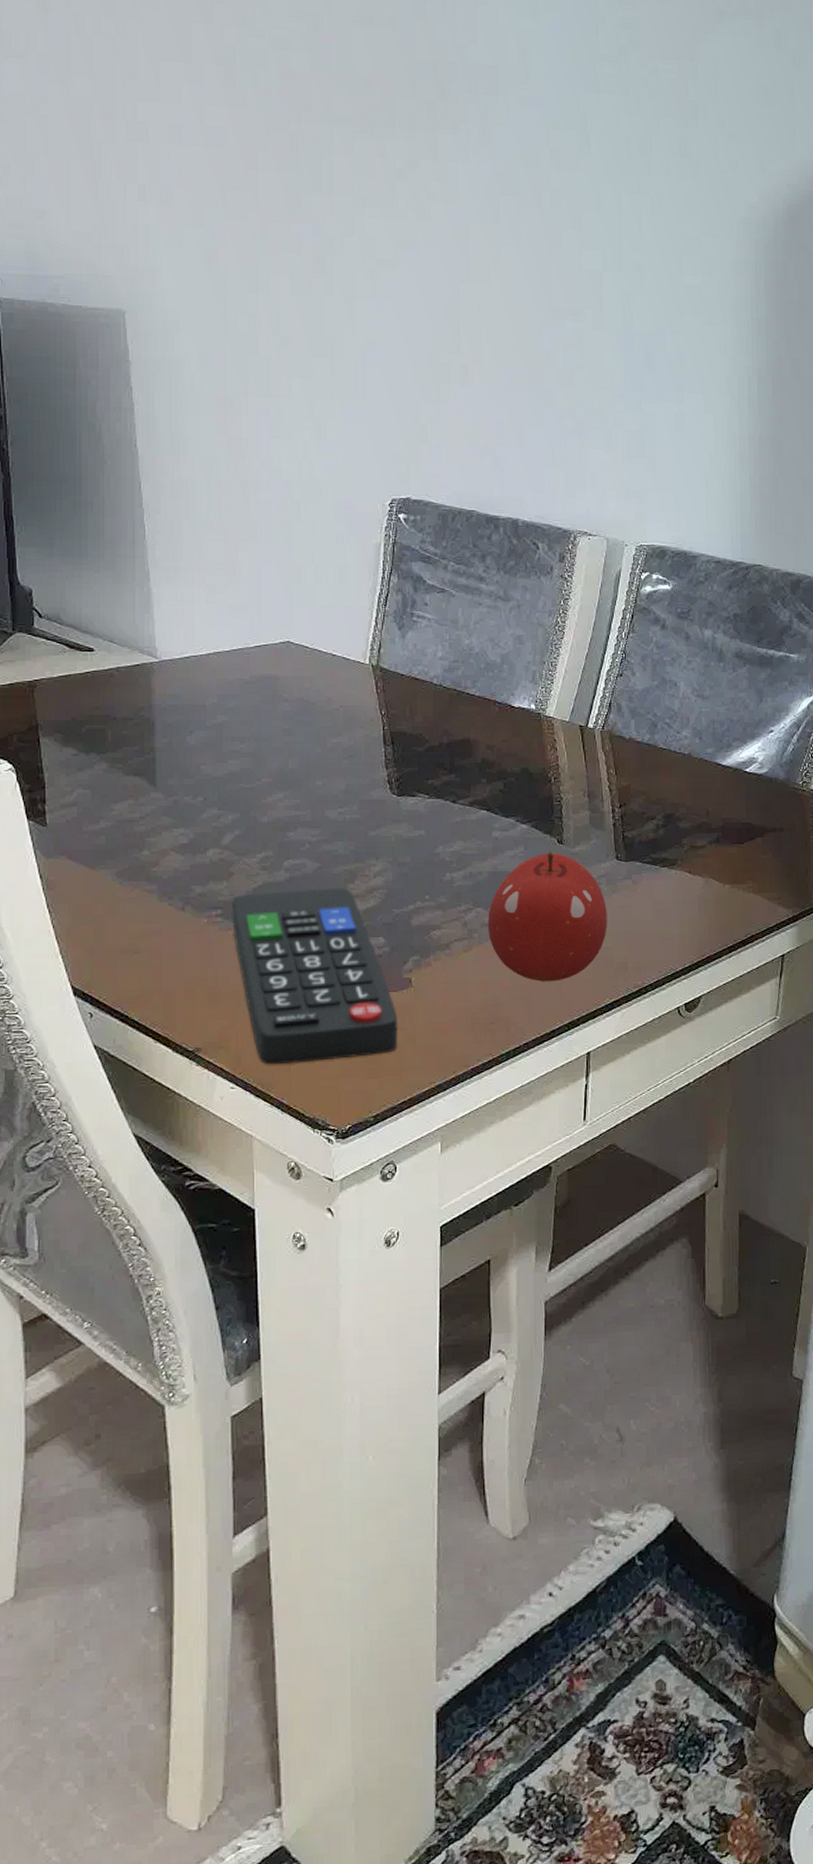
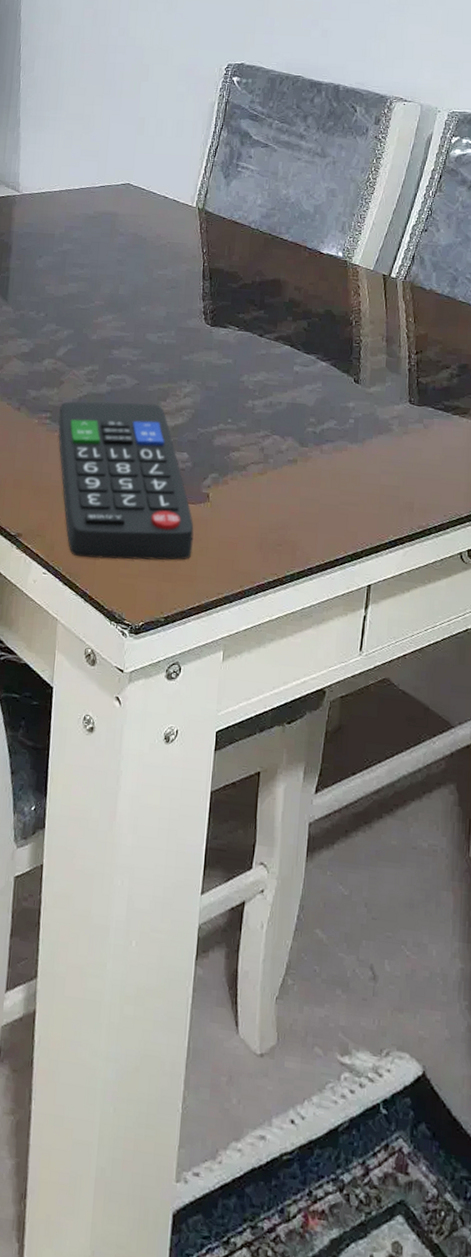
fruit: present [488,851,607,982] -> none [283,389,397,513]

